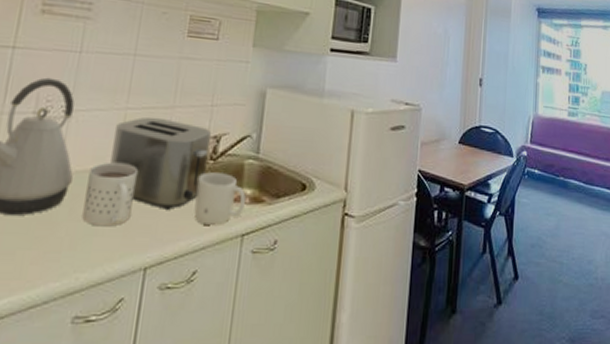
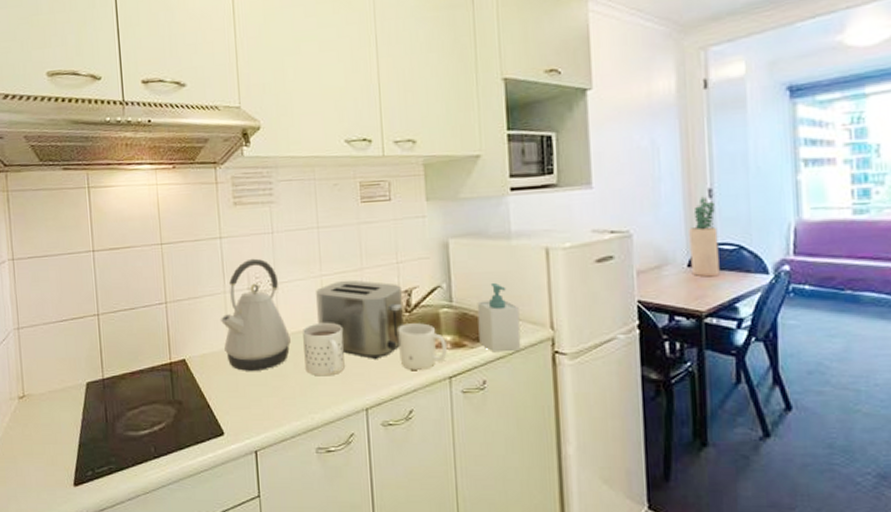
soap bottle: none [278,138,320,211] -> present [477,282,521,353]
vase: none [461,84,483,155] -> present [687,196,720,277]

